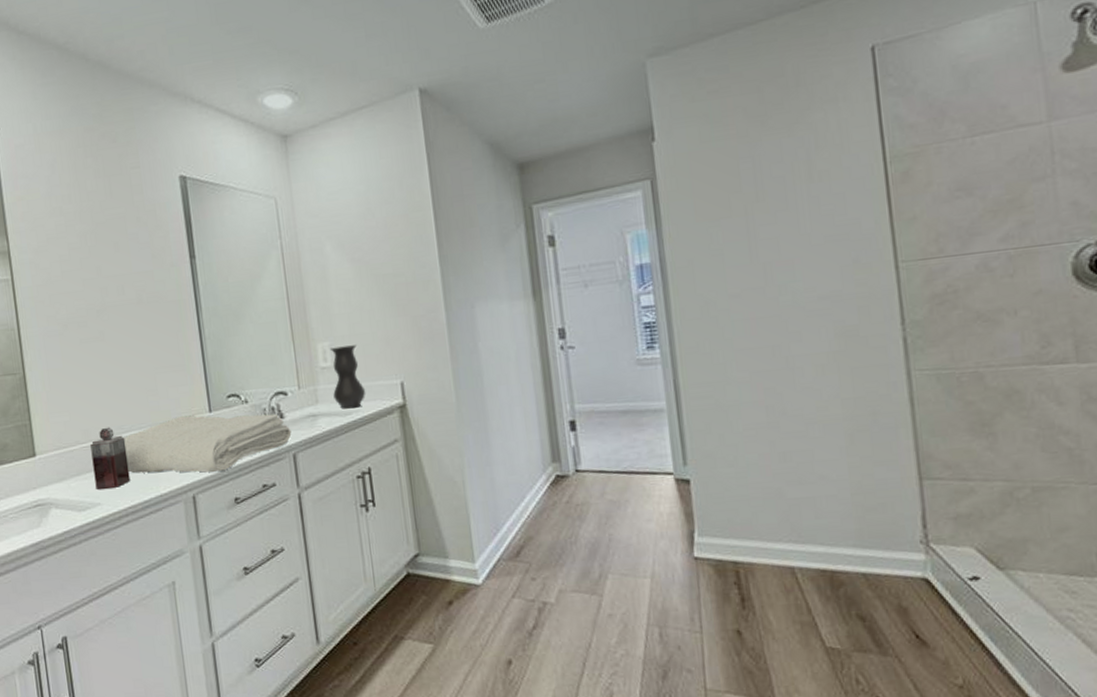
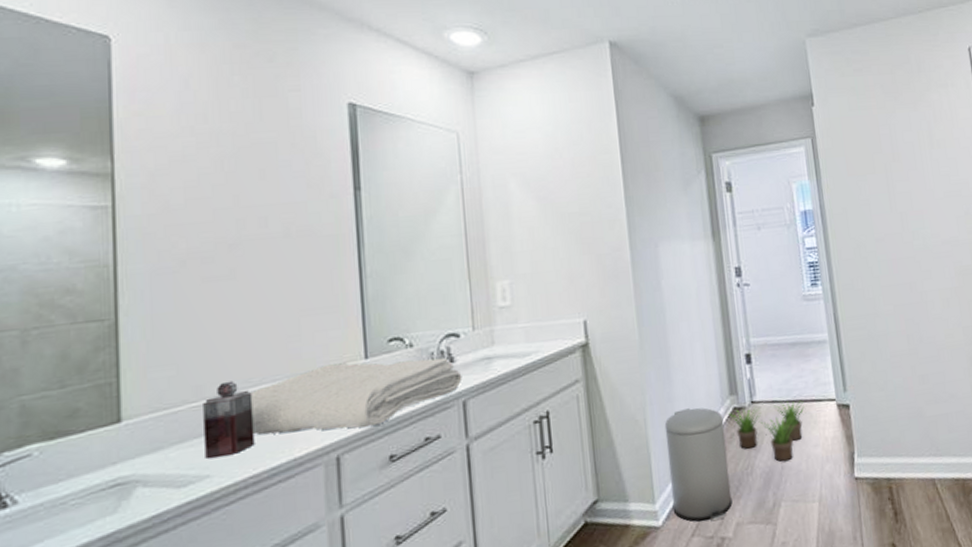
vase: present [329,345,365,409] -> none [509,283,546,350]
pedal bin: none [483,473,555,586] -> present [664,407,733,522]
plant: none [550,471,638,534] -> present [728,399,806,462]

